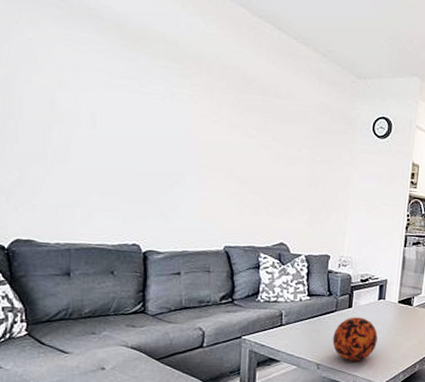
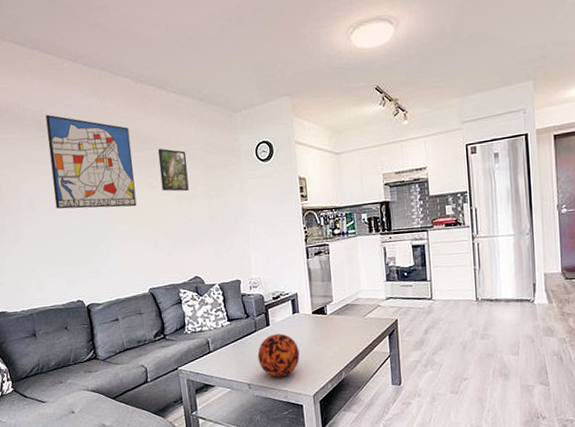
wall art: none [125,20,234,153] -> present [45,114,137,209]
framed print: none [261,95,296,150] -> present [158,148,189,192]

